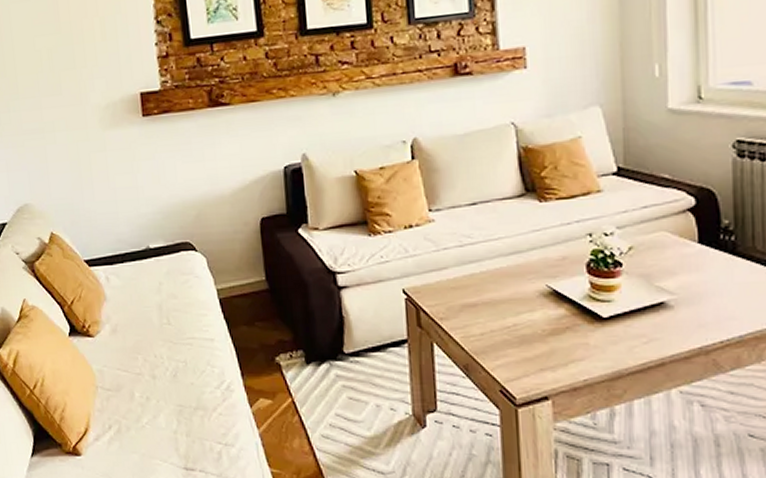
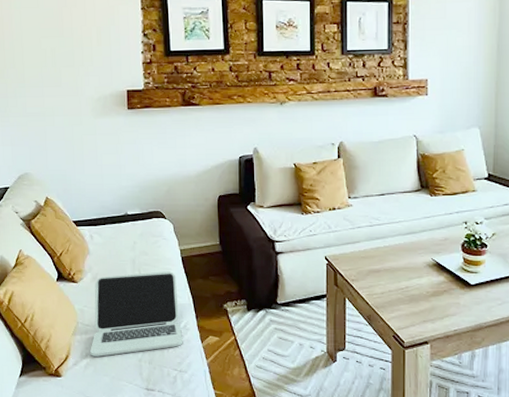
laptop: none [113,318,227,429] -> present [90,271,183,357]

